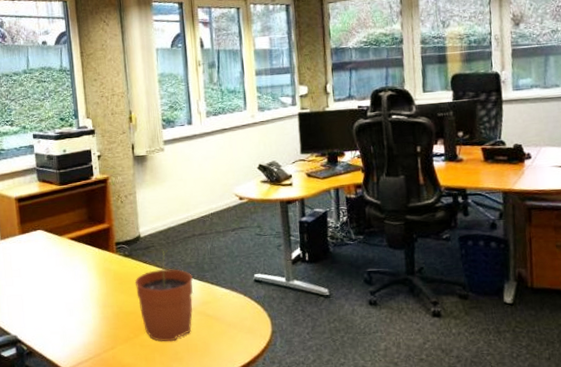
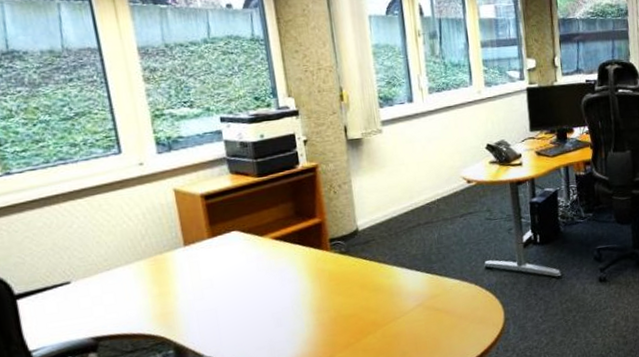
plant pot: present [134,250,194,342] -> none [353,242,421,344]

